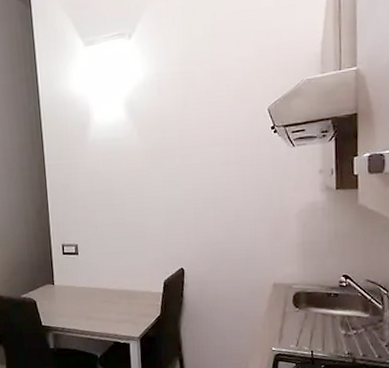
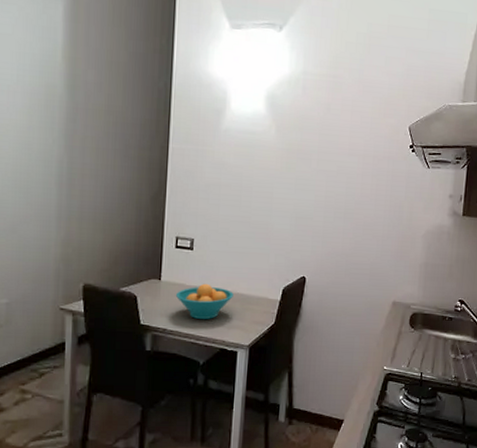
fruit bowl: none [69,284,119,317] -> present [176,283,234,320]

